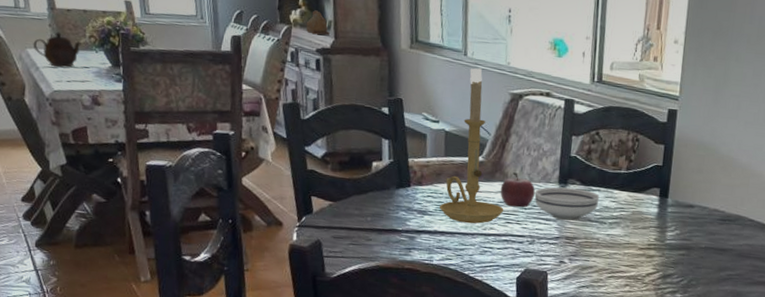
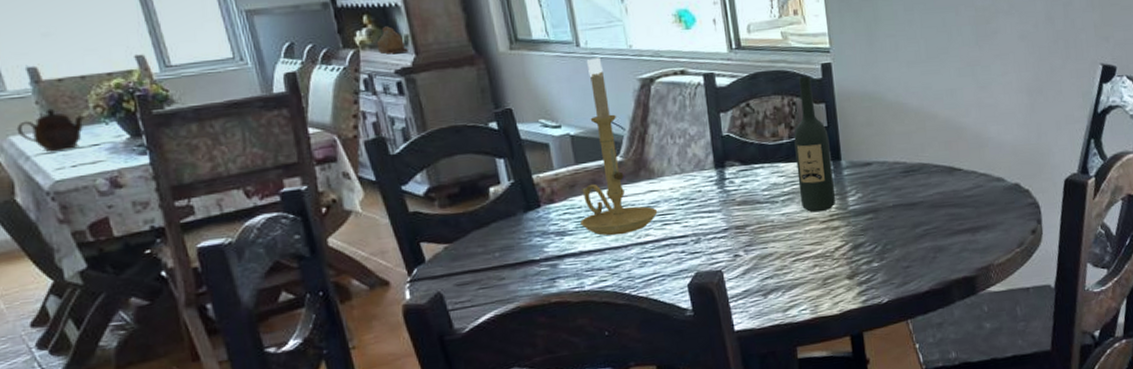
fruit: present [500,172,535,208] -> none [648,166,690,206]
bowl: present [534,186,600,221] -> none [689,169,766,209]
wine bottle: none [626,117,662,240] -> present [794,76,835,213]

